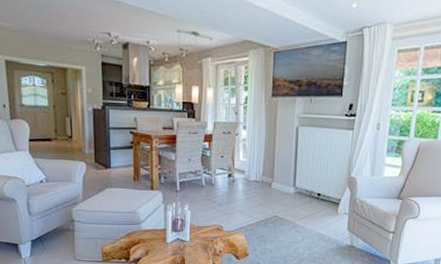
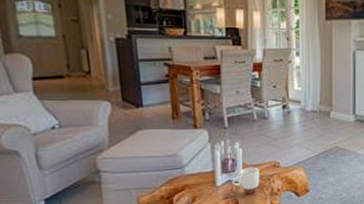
mug: none [180,228,205,253] -> present [232,167,260,194]

